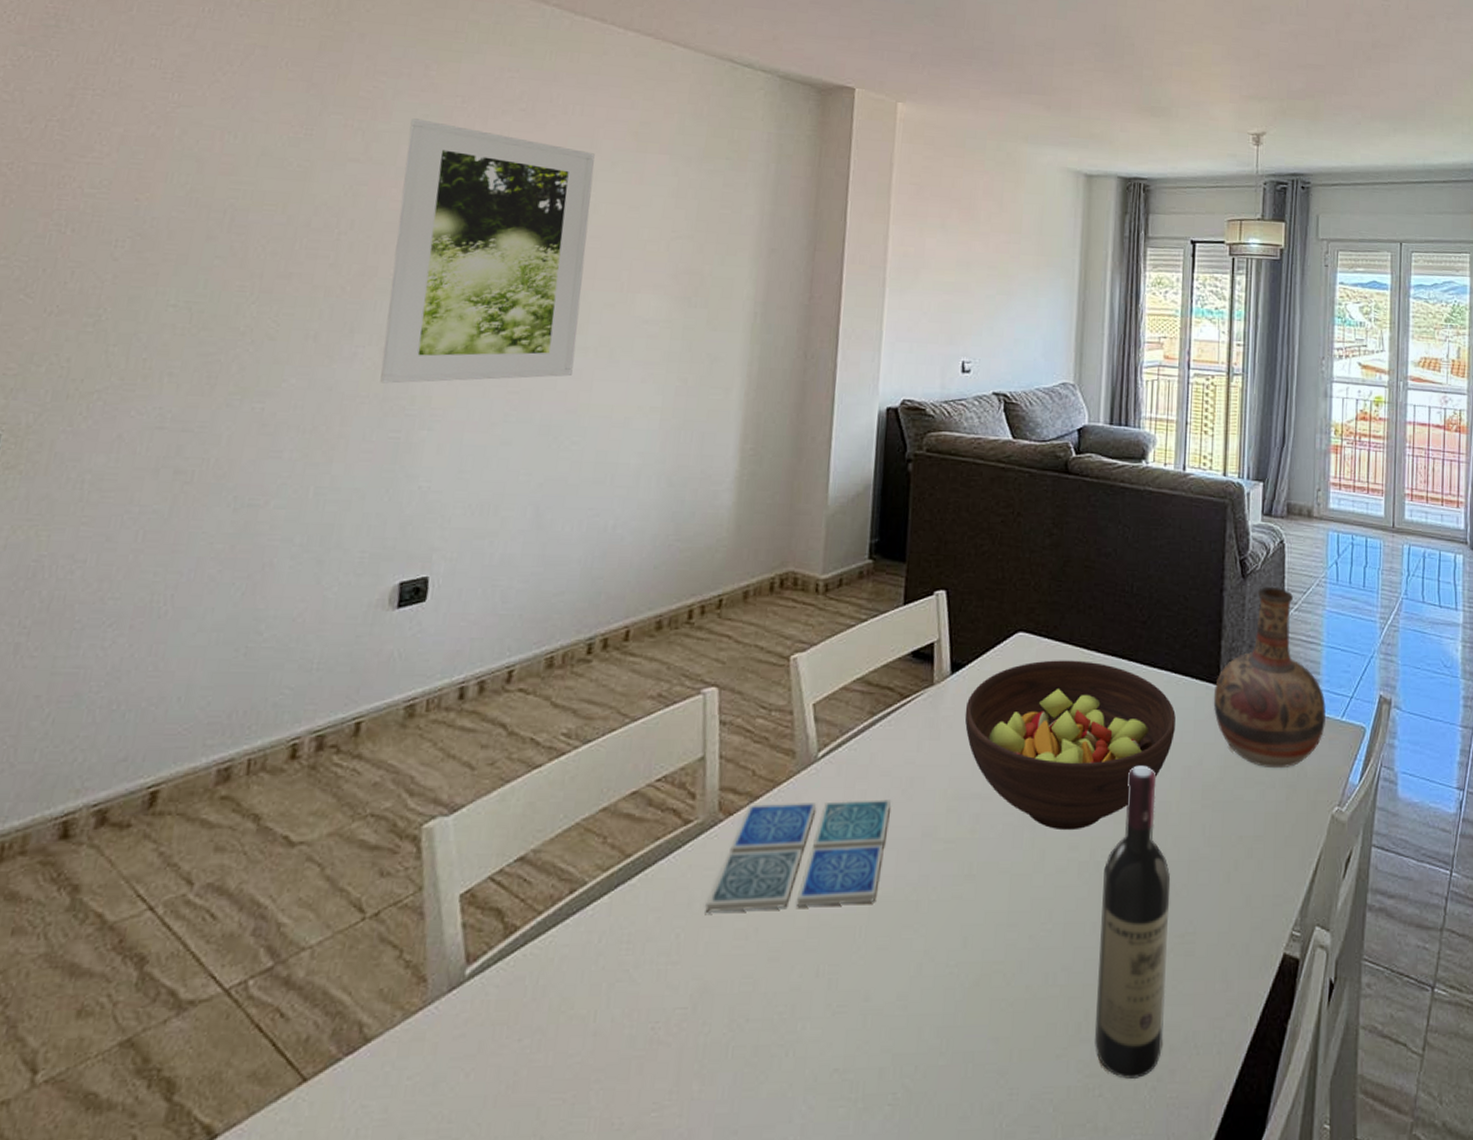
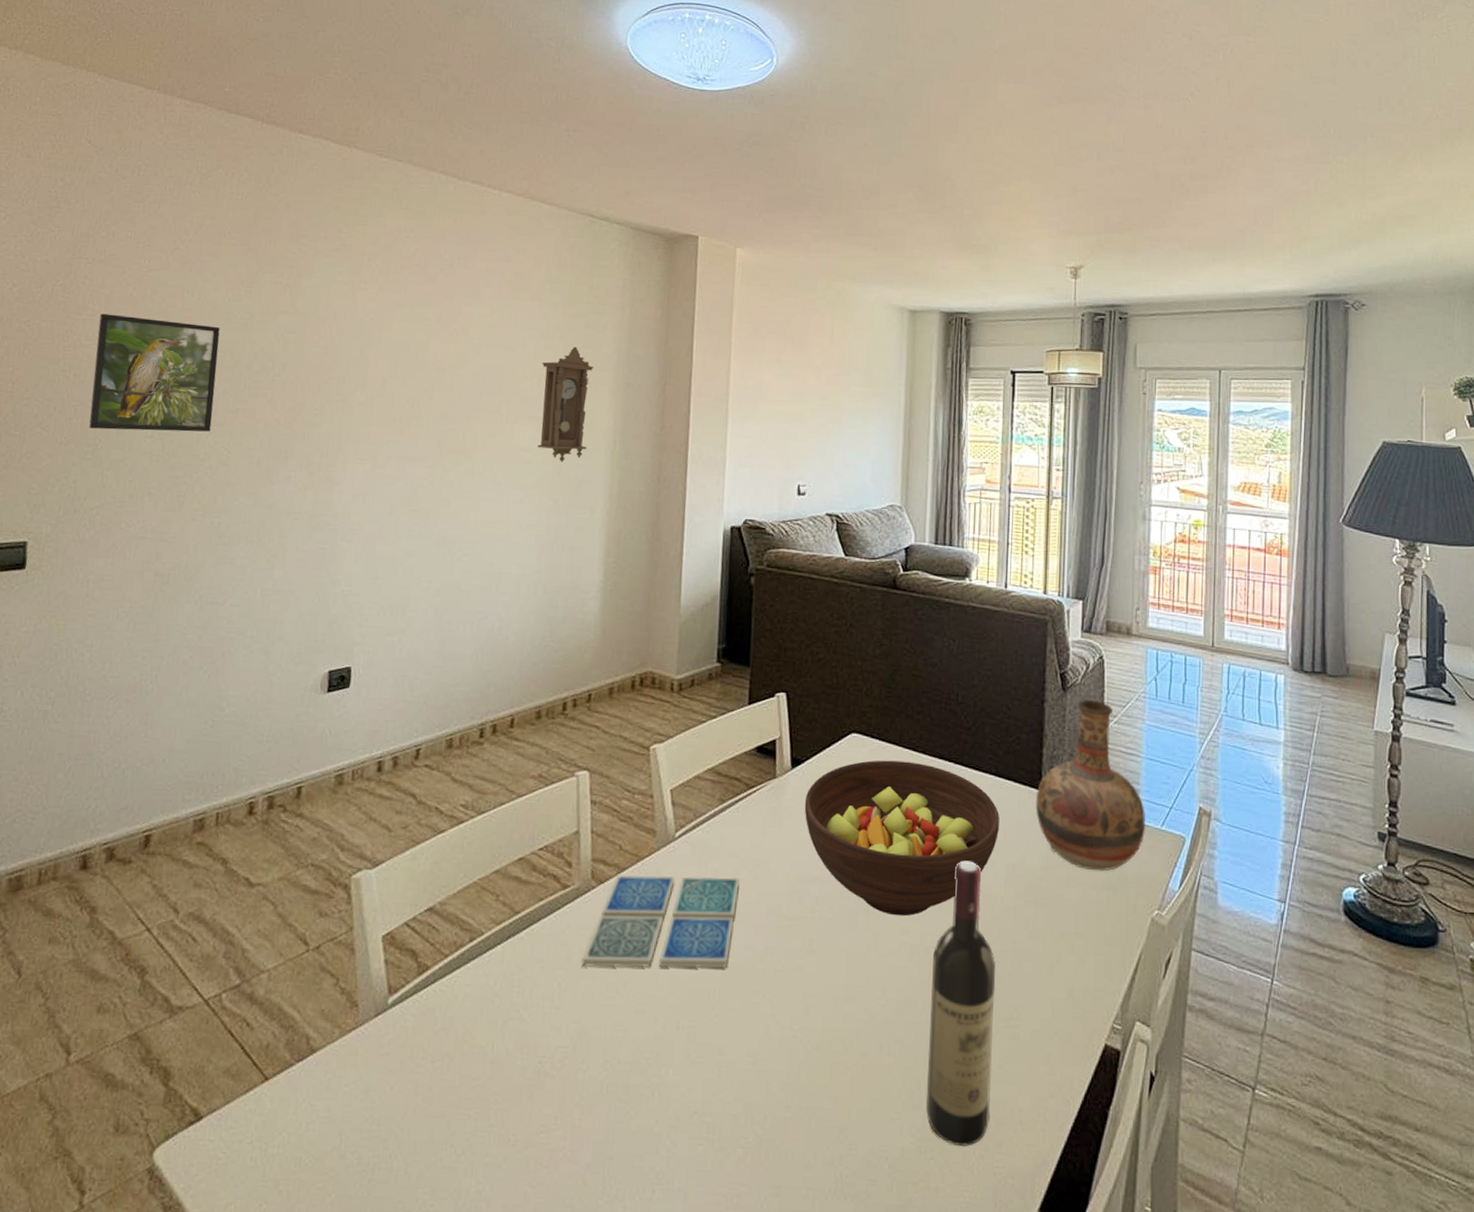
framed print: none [90,156,271,300] -> present [89,313,220,432]
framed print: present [380,118,595,384] -> none [309,275,477,503]
pendulum clock: none [663,206,733,337] -> present [537,346,594,463]

